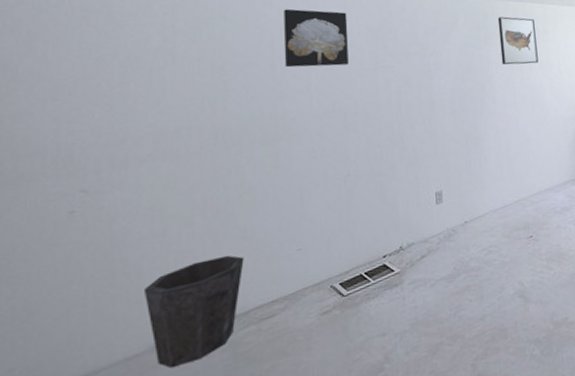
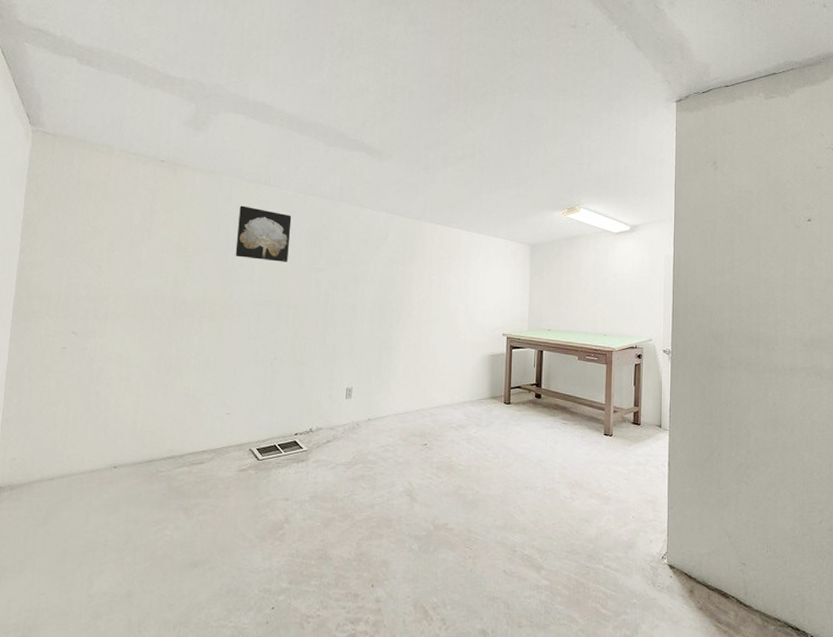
waste bin: present [143,255,244,369] -> none [108,406,185,486]
wall art: present [497,16,539,65] -> none [422,238,459,287]

